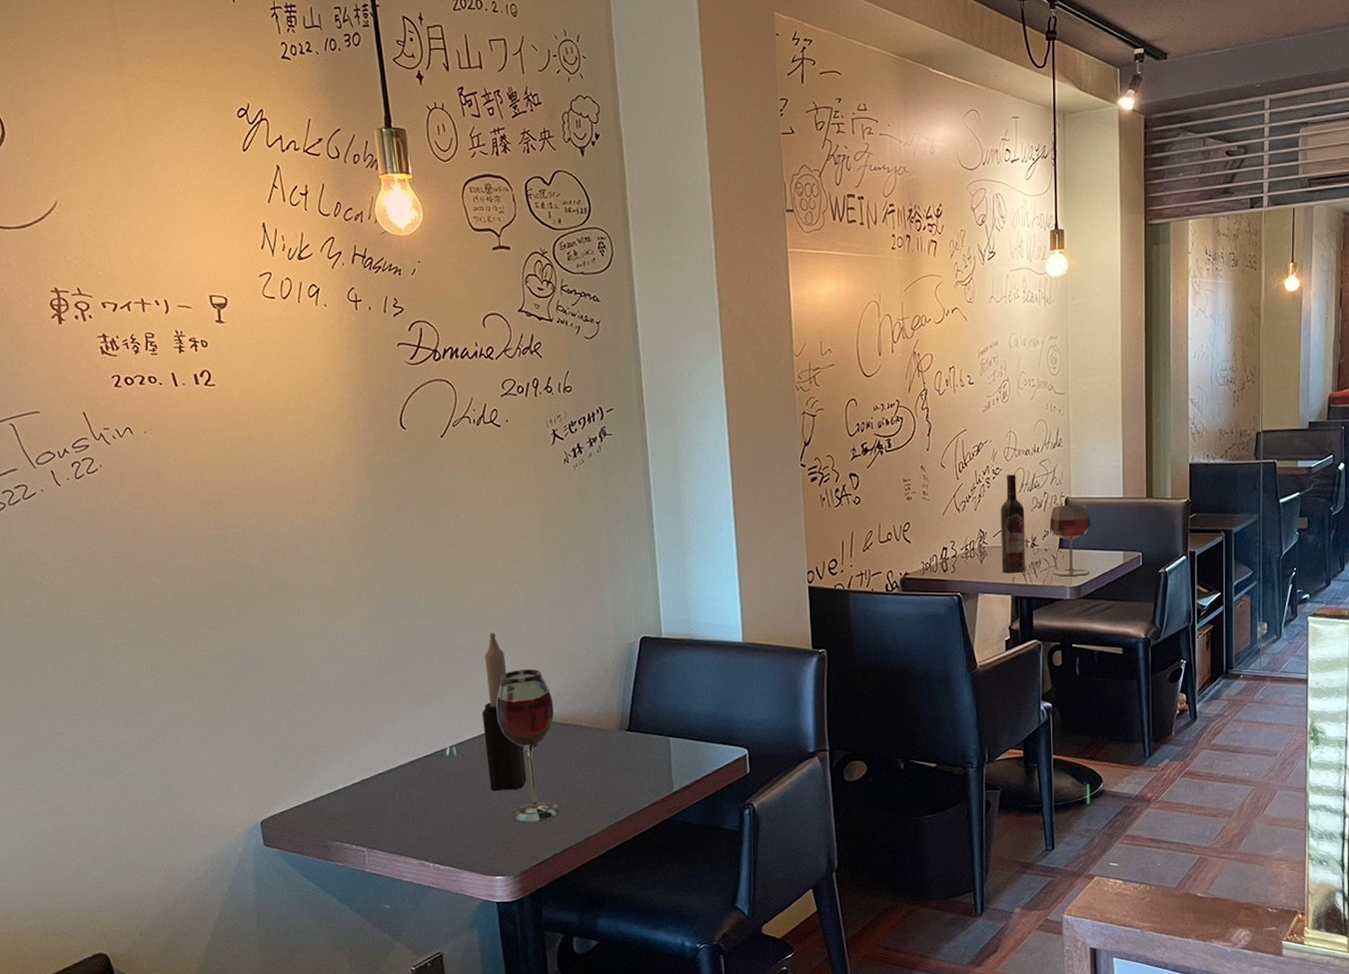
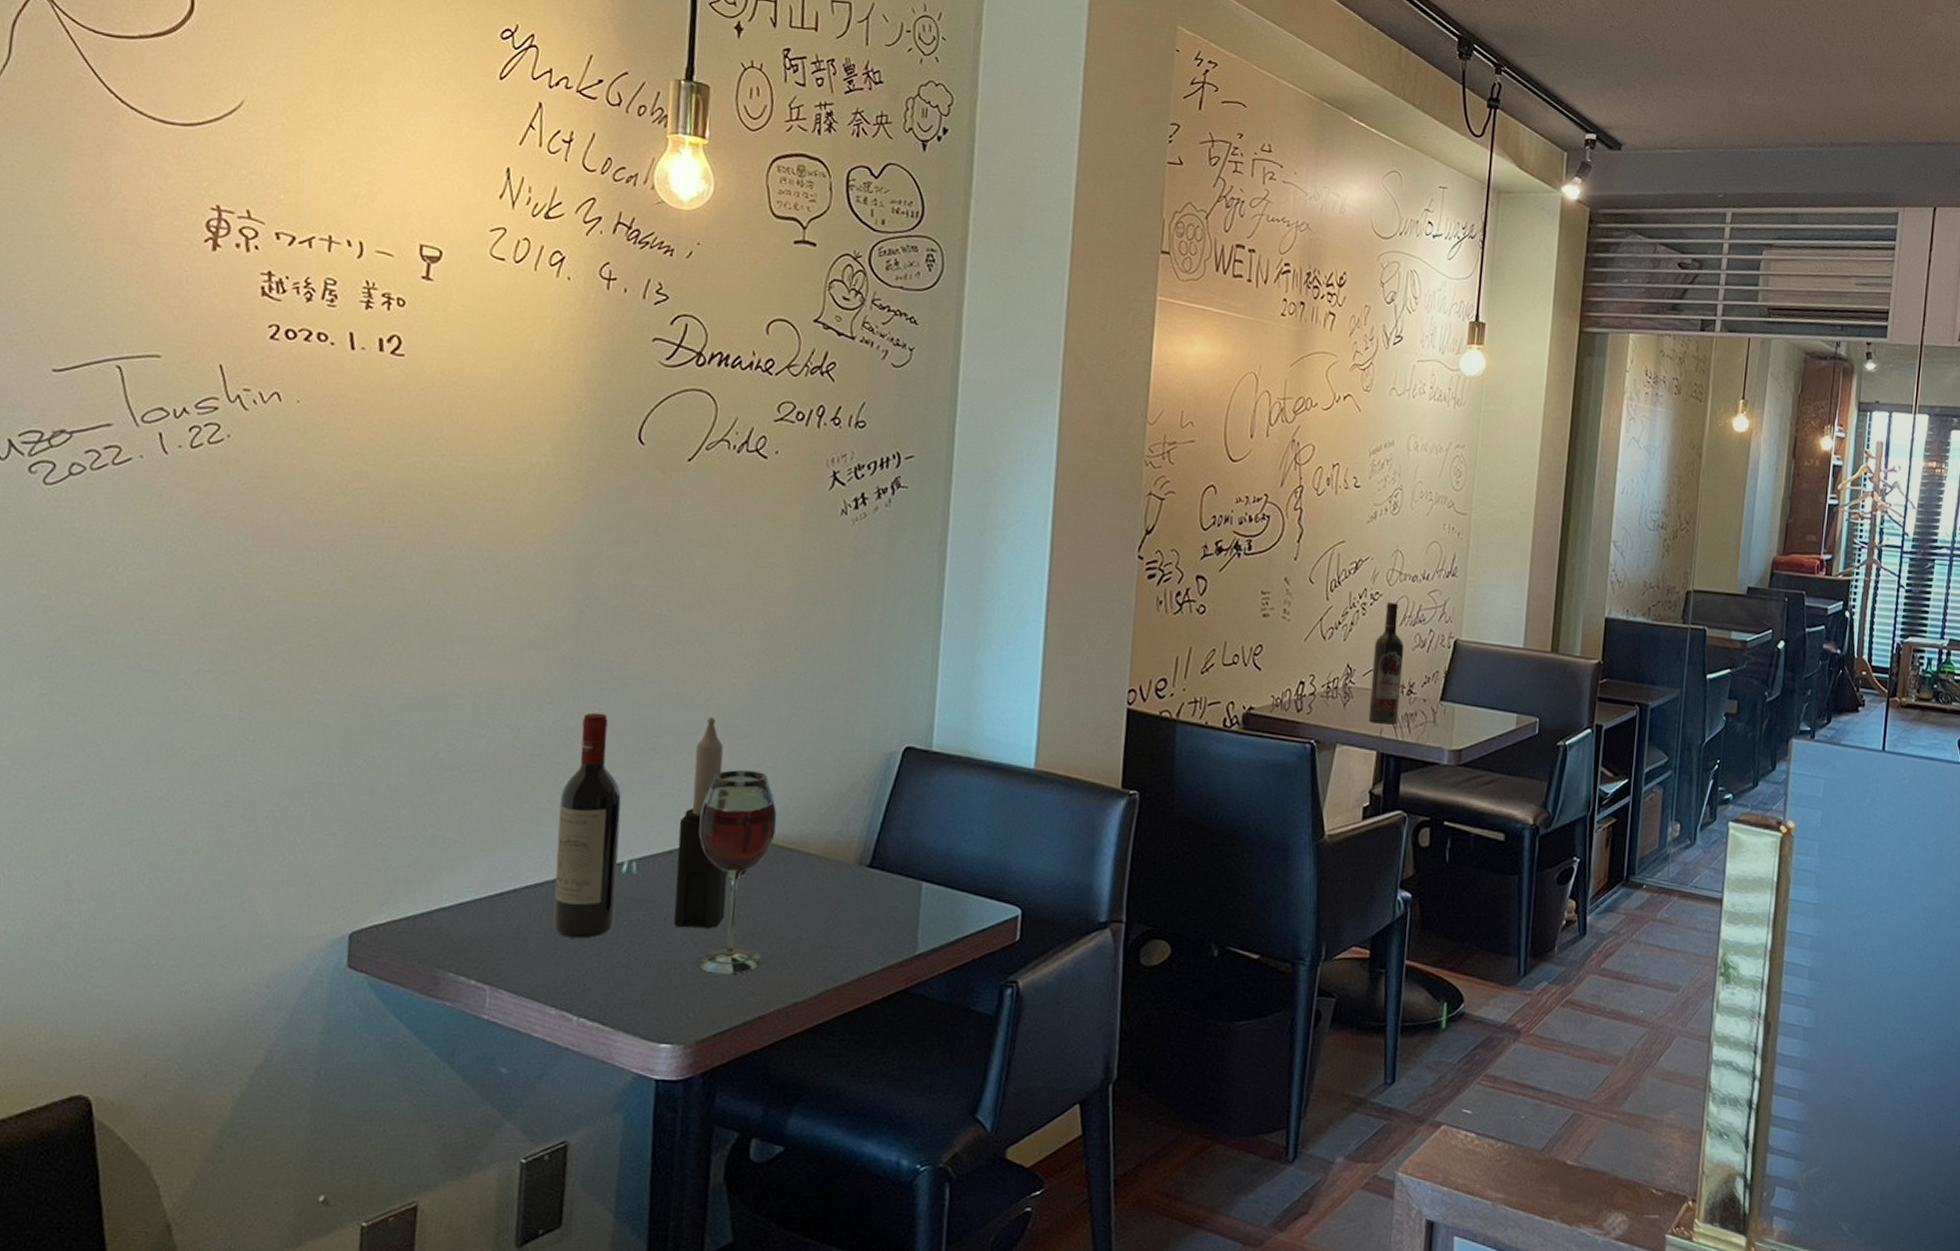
wine bottle: none [391,639,447,808] -> present [553,712,622,939]
wineglass: present [1050,504,1091,577] -> none [1430,647,1483,738]

